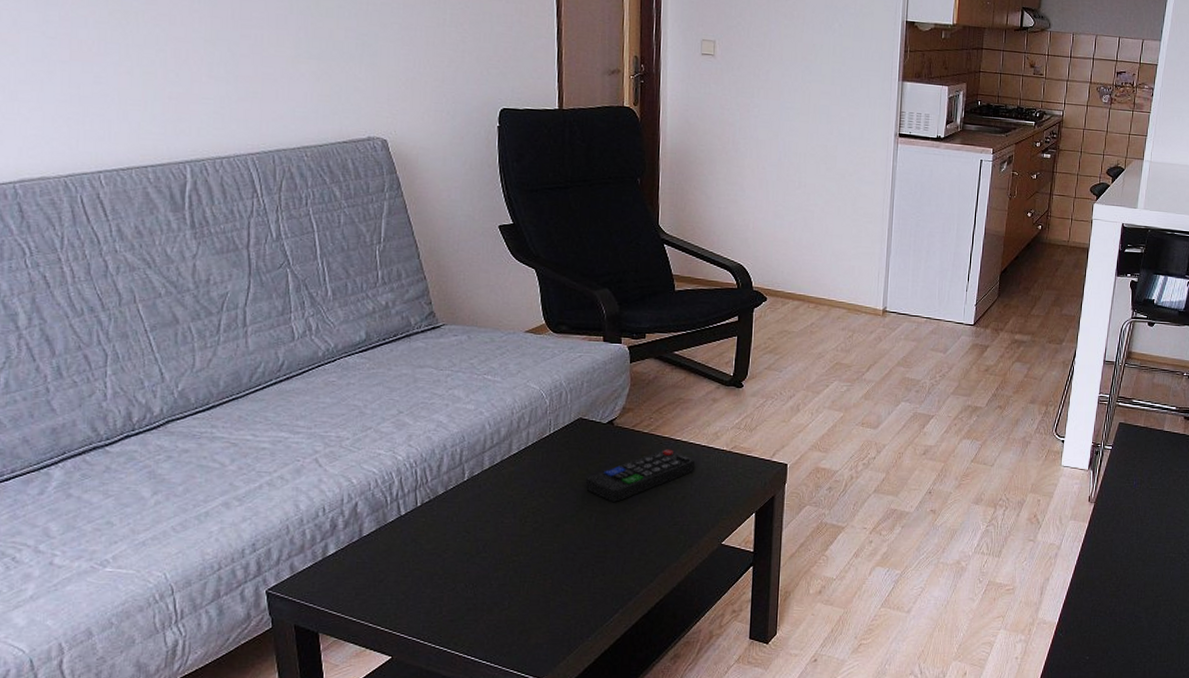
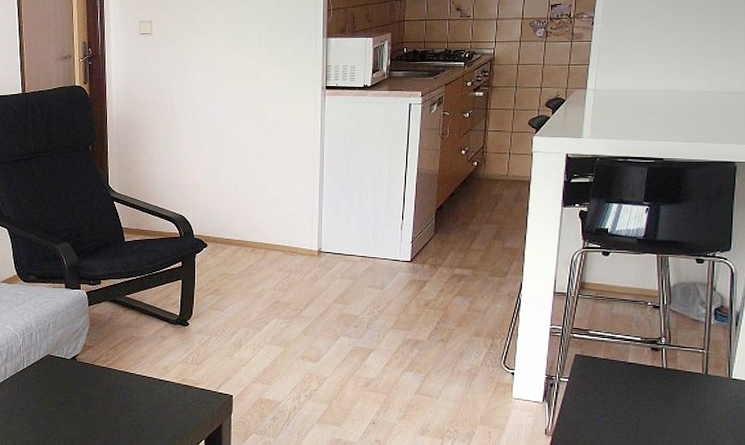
remote control: present [585,449,696,502] -> none [54,381,149,428]

